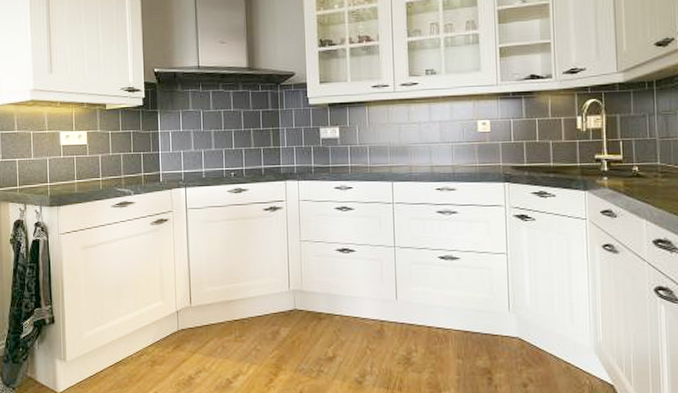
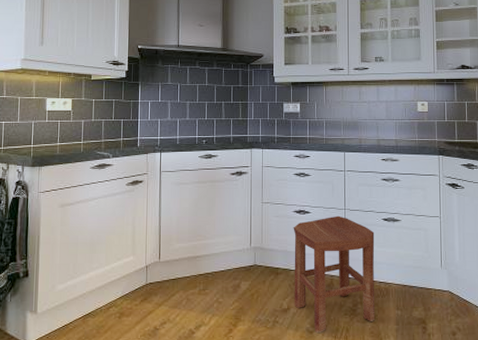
stool: none [336,254,432,383] -> present [293,215,375,333]

